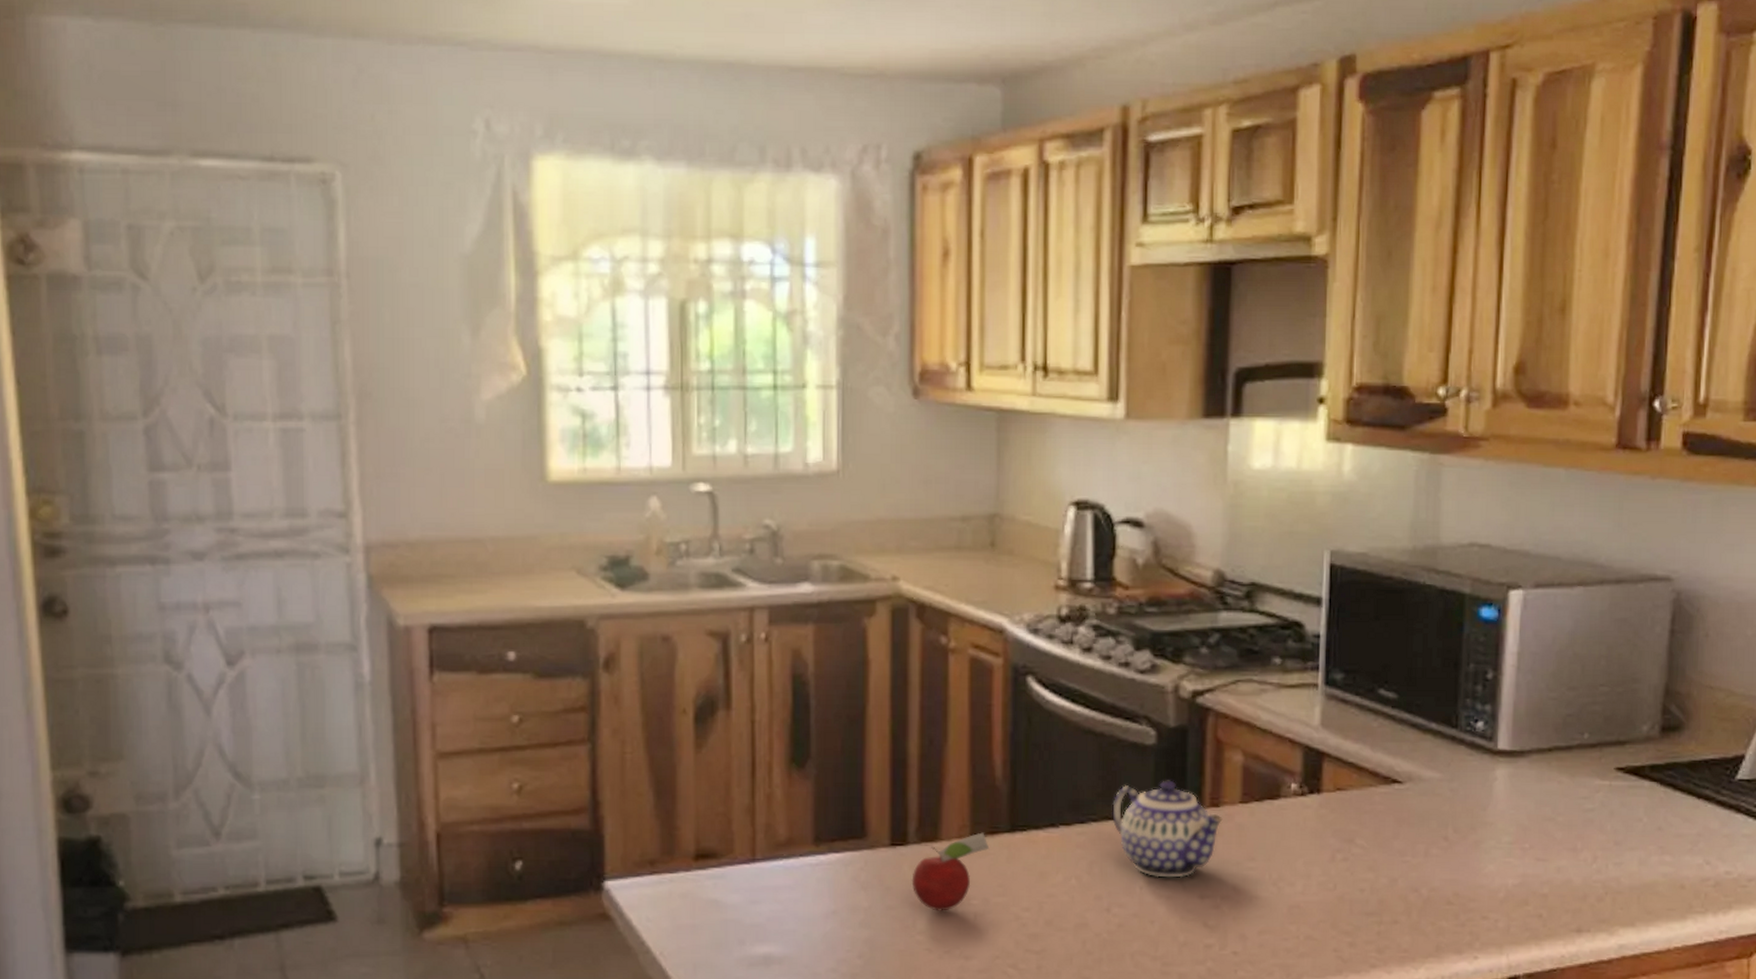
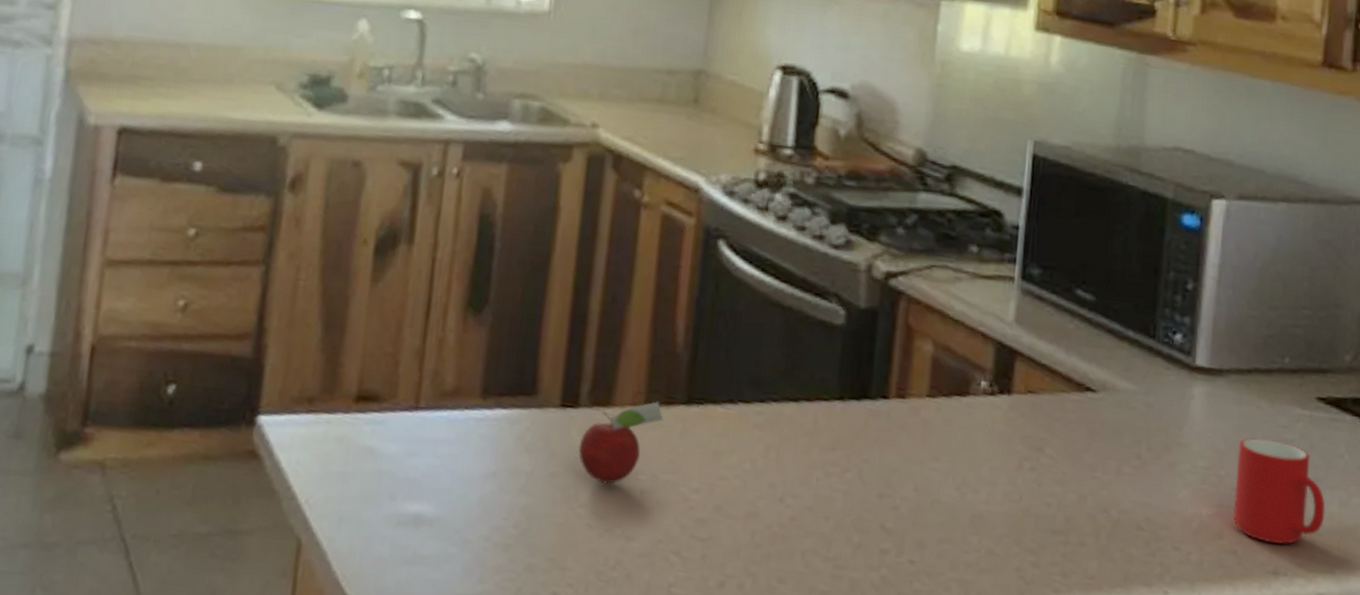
teapot: present [1112,780,1224,878] -> none [793,364,910,472]
cup: none [1537,810,1626,904] -> present [1232,437,1326,545]

